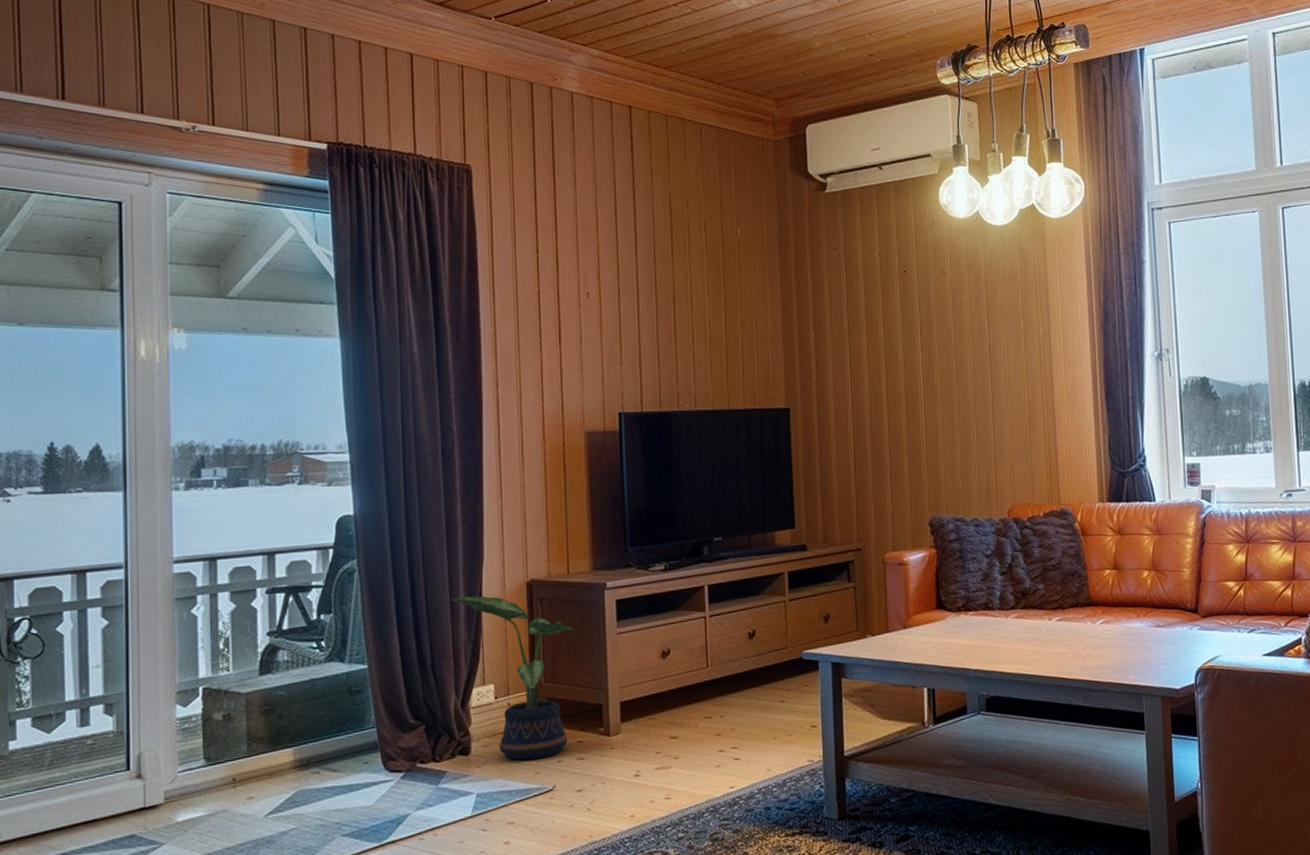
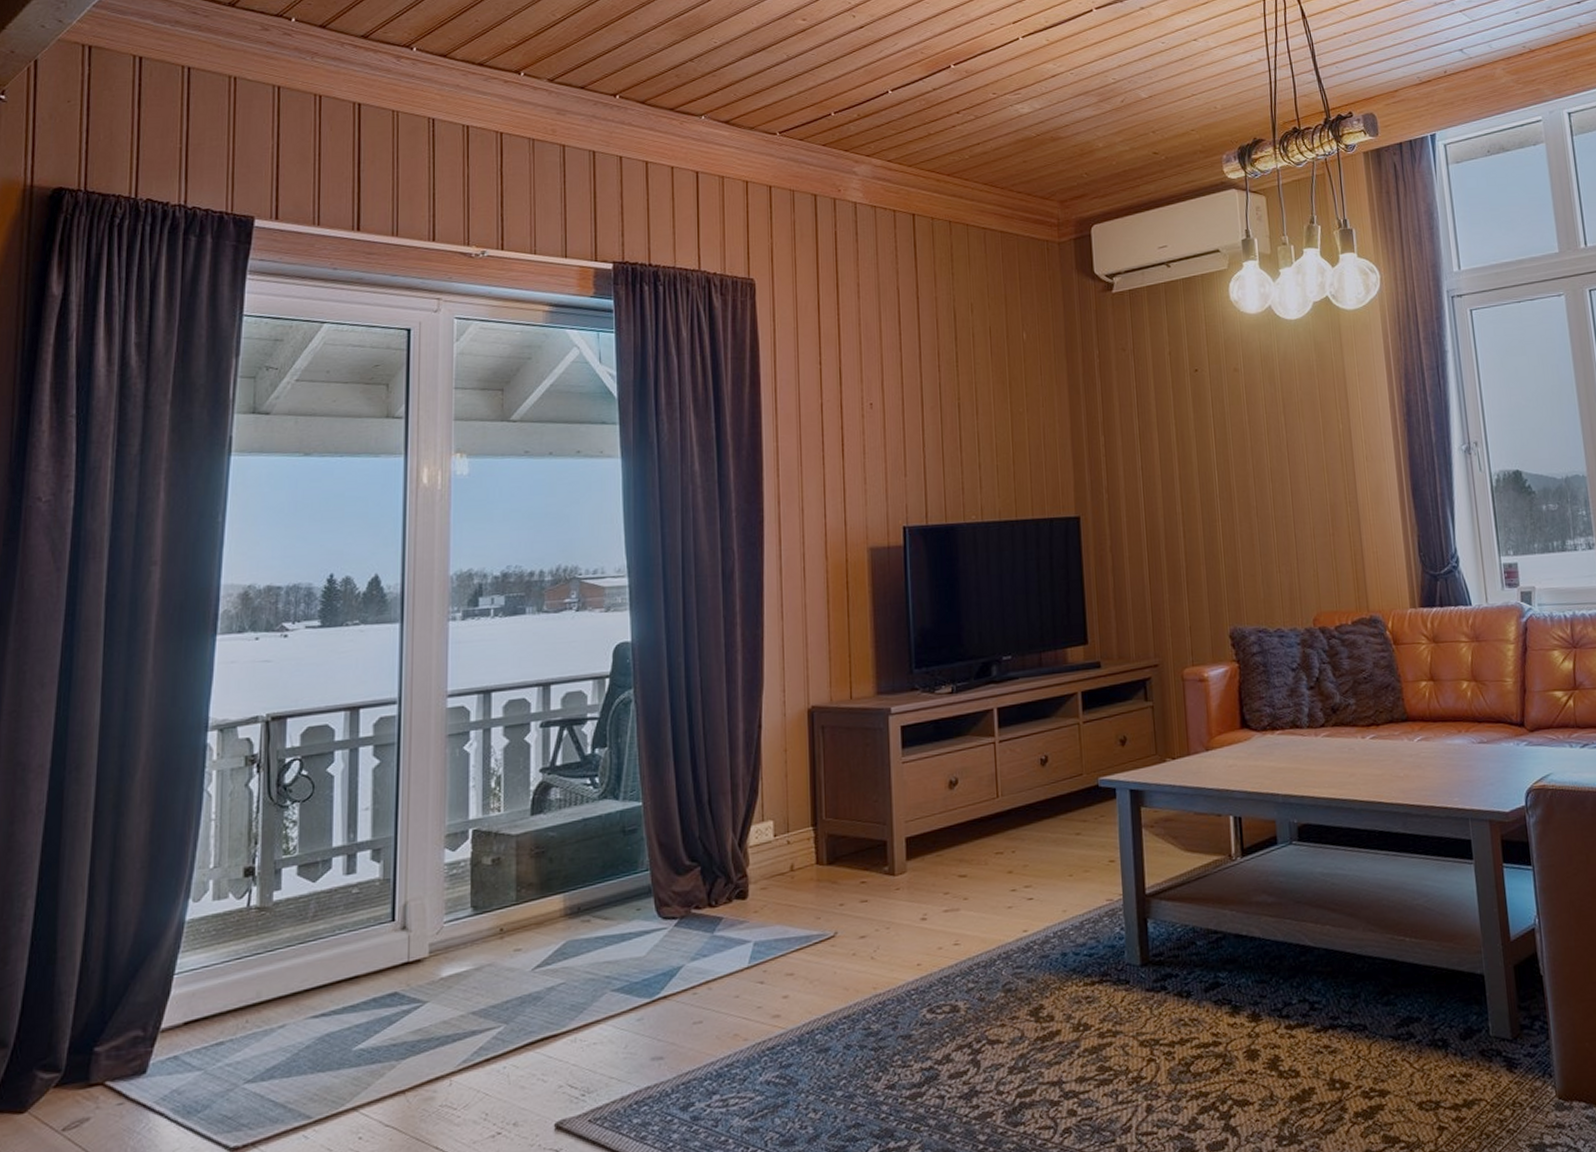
potted plant: present [452,595,574,761] -> none [731,724,857,904]

